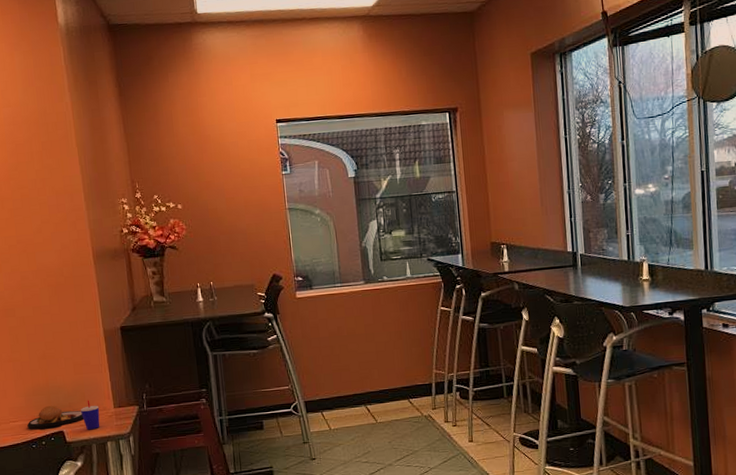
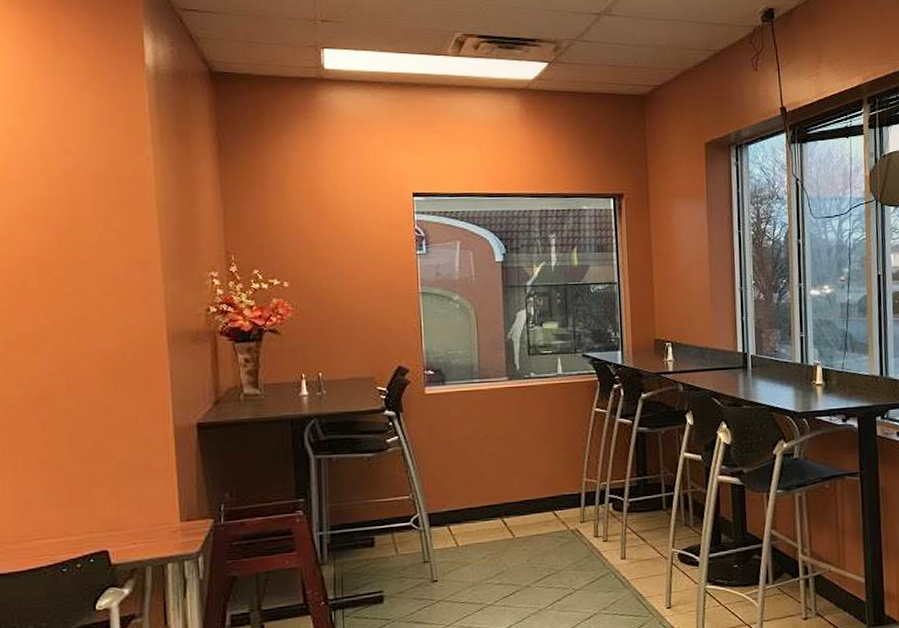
burger: present [27,405,84,430] -> none [57,518,138,549]
beverage cup: present [80,400,100,430] -> none [133,512,161,549]

